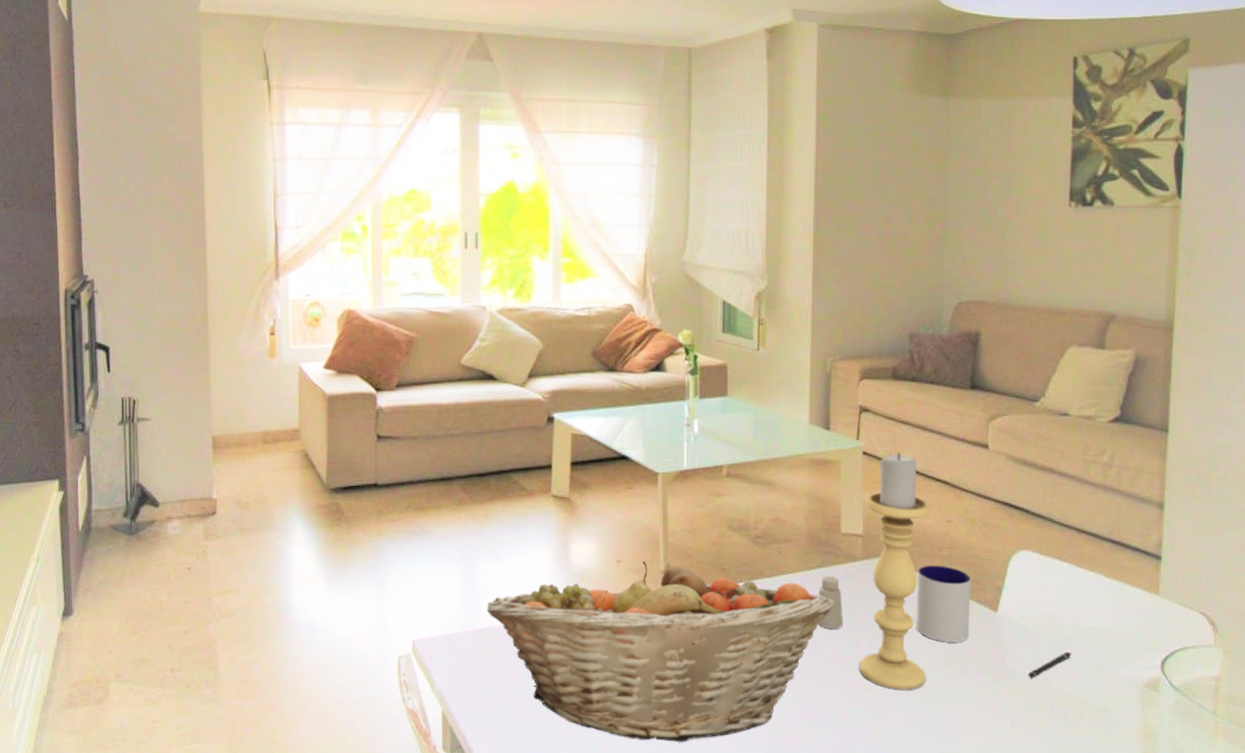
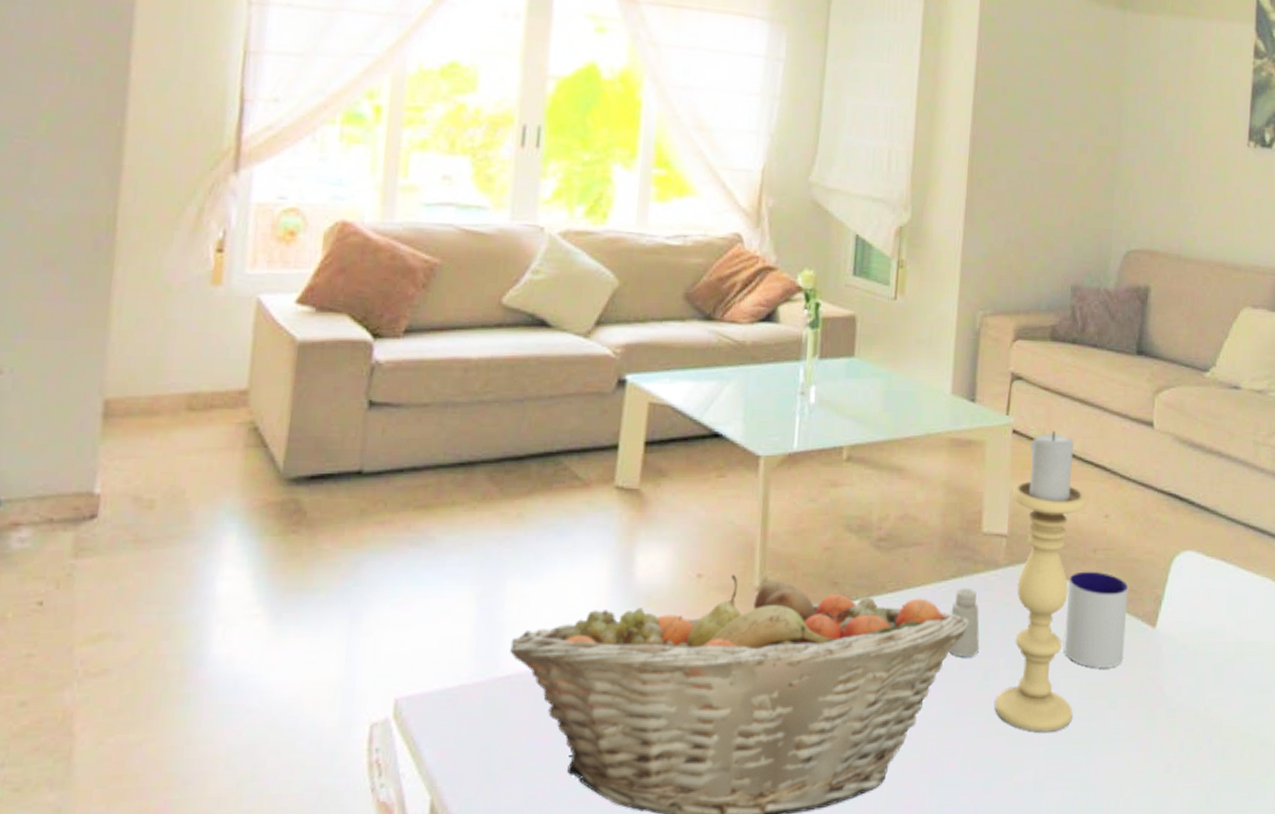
pen: present [1028,652,1071,679] -> none [1187,673,1234,710]

